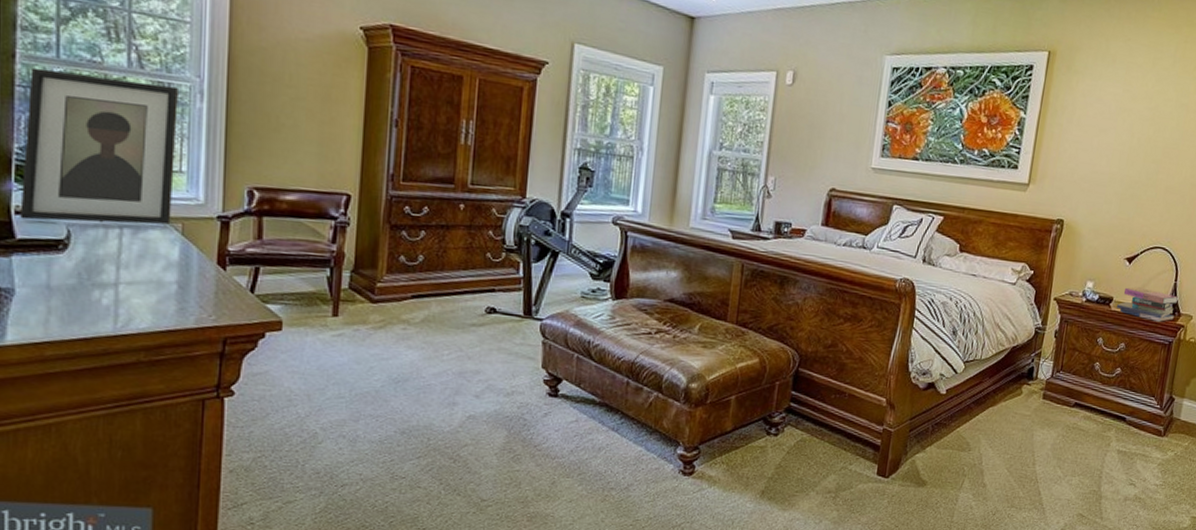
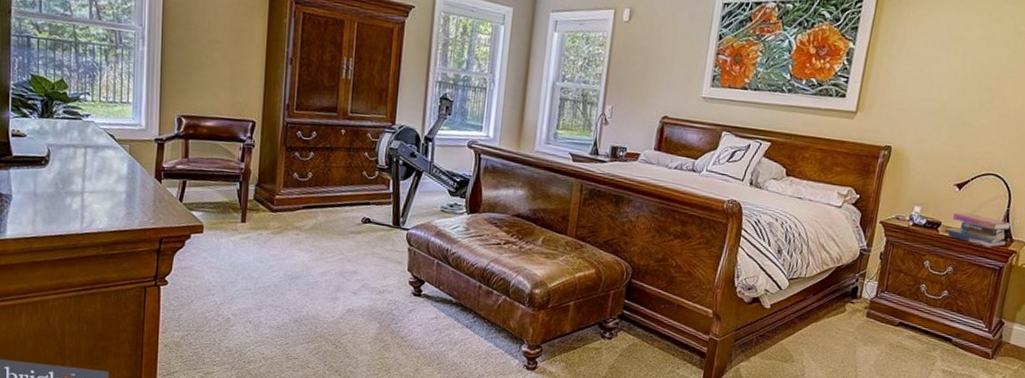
picture frame: present [20,67,180,225] -> none [15,20,127,146]

